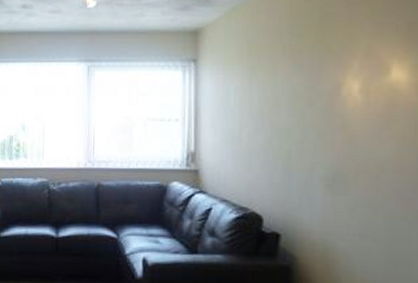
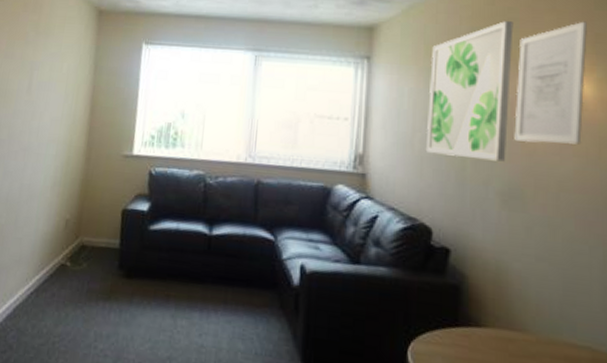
wall art: none [253,16,331,149] -> present [425,21,514,162]
wall art: none [335,11,400,129] -> present [514,21,587,145]

